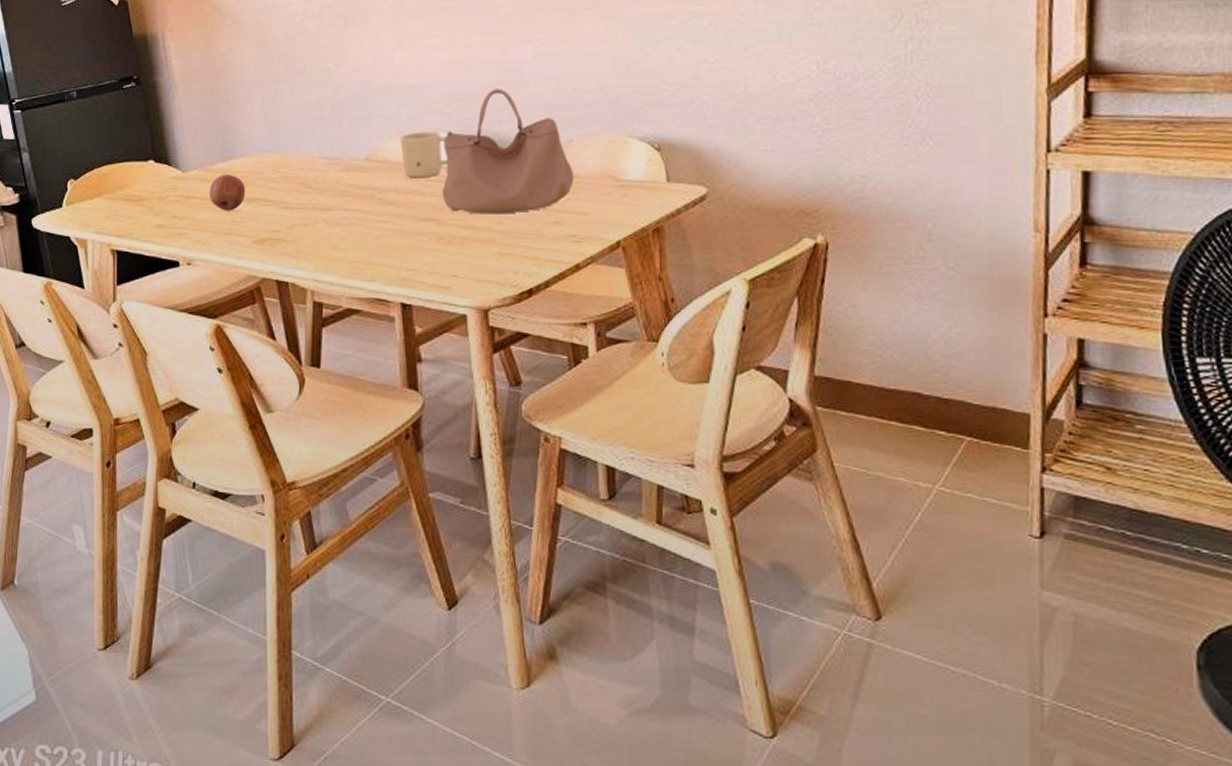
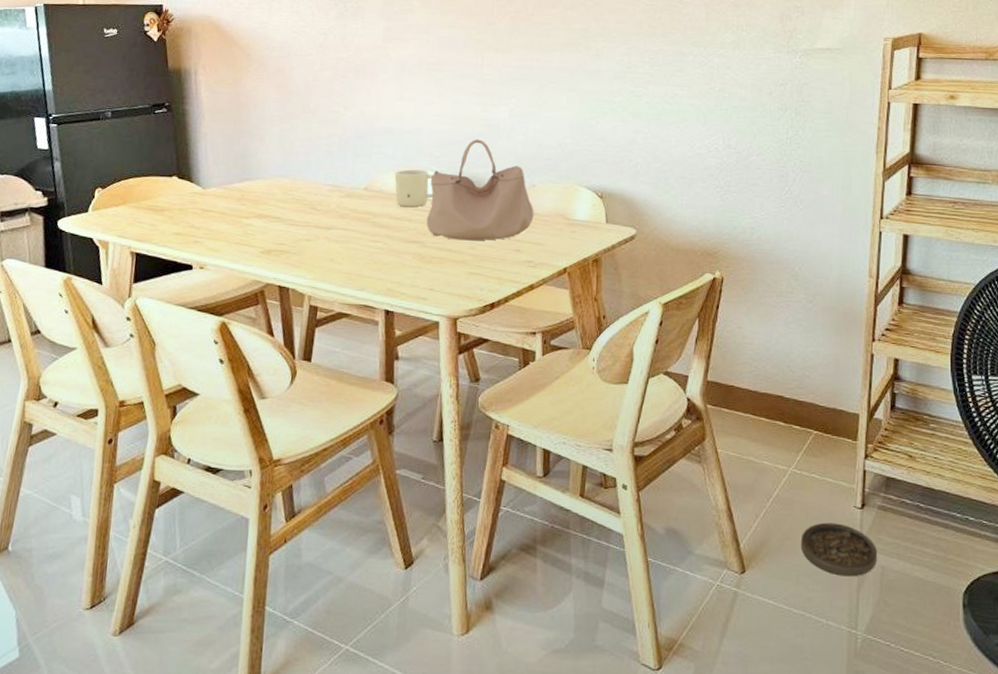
fruit: present [209,174,246,211] -> none [225,193,259,225]
pet bowl: none [956,555,1066,626] -> present [800,522,877,577]

